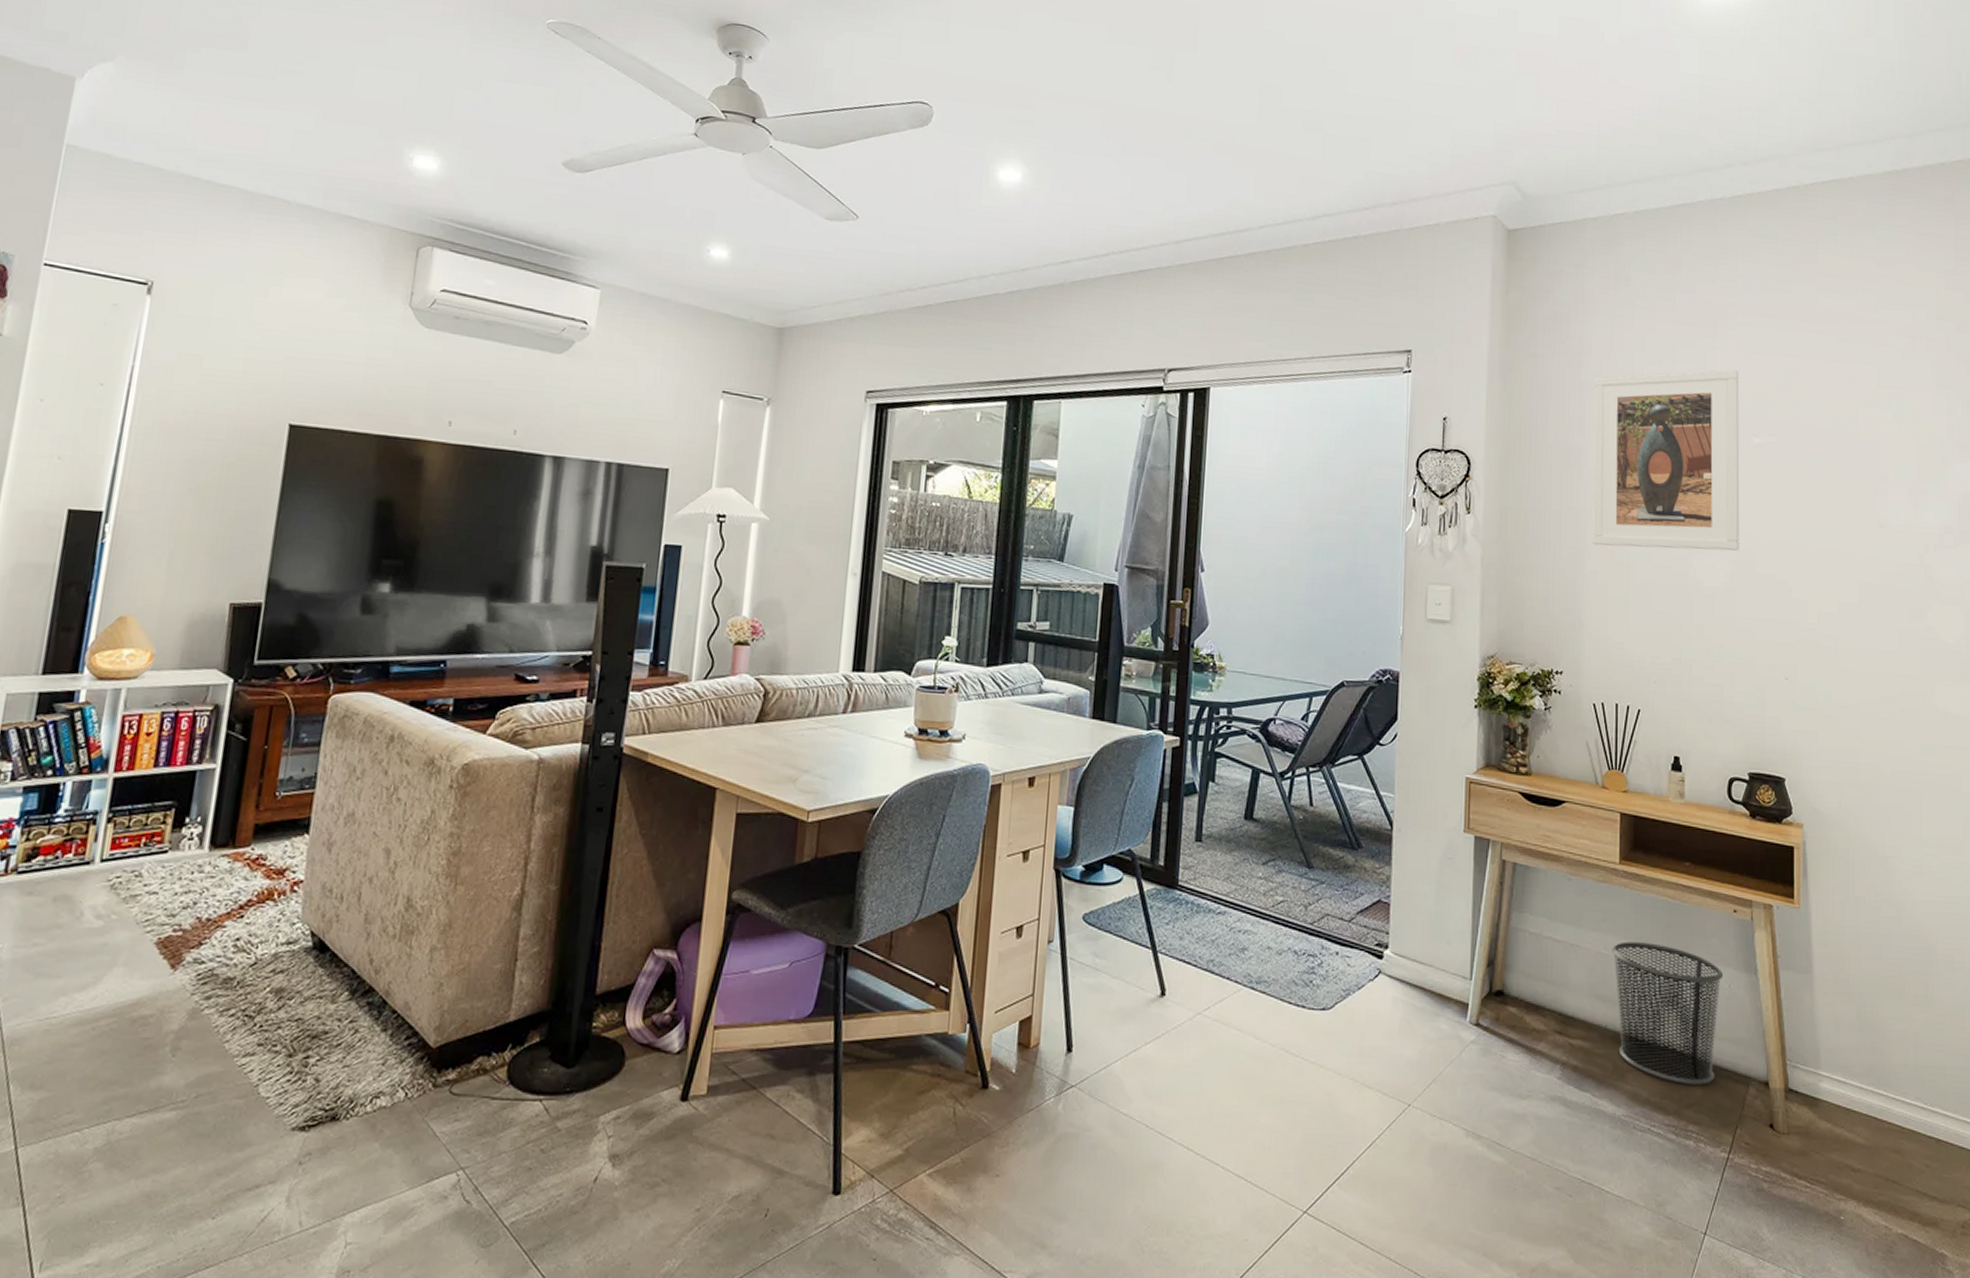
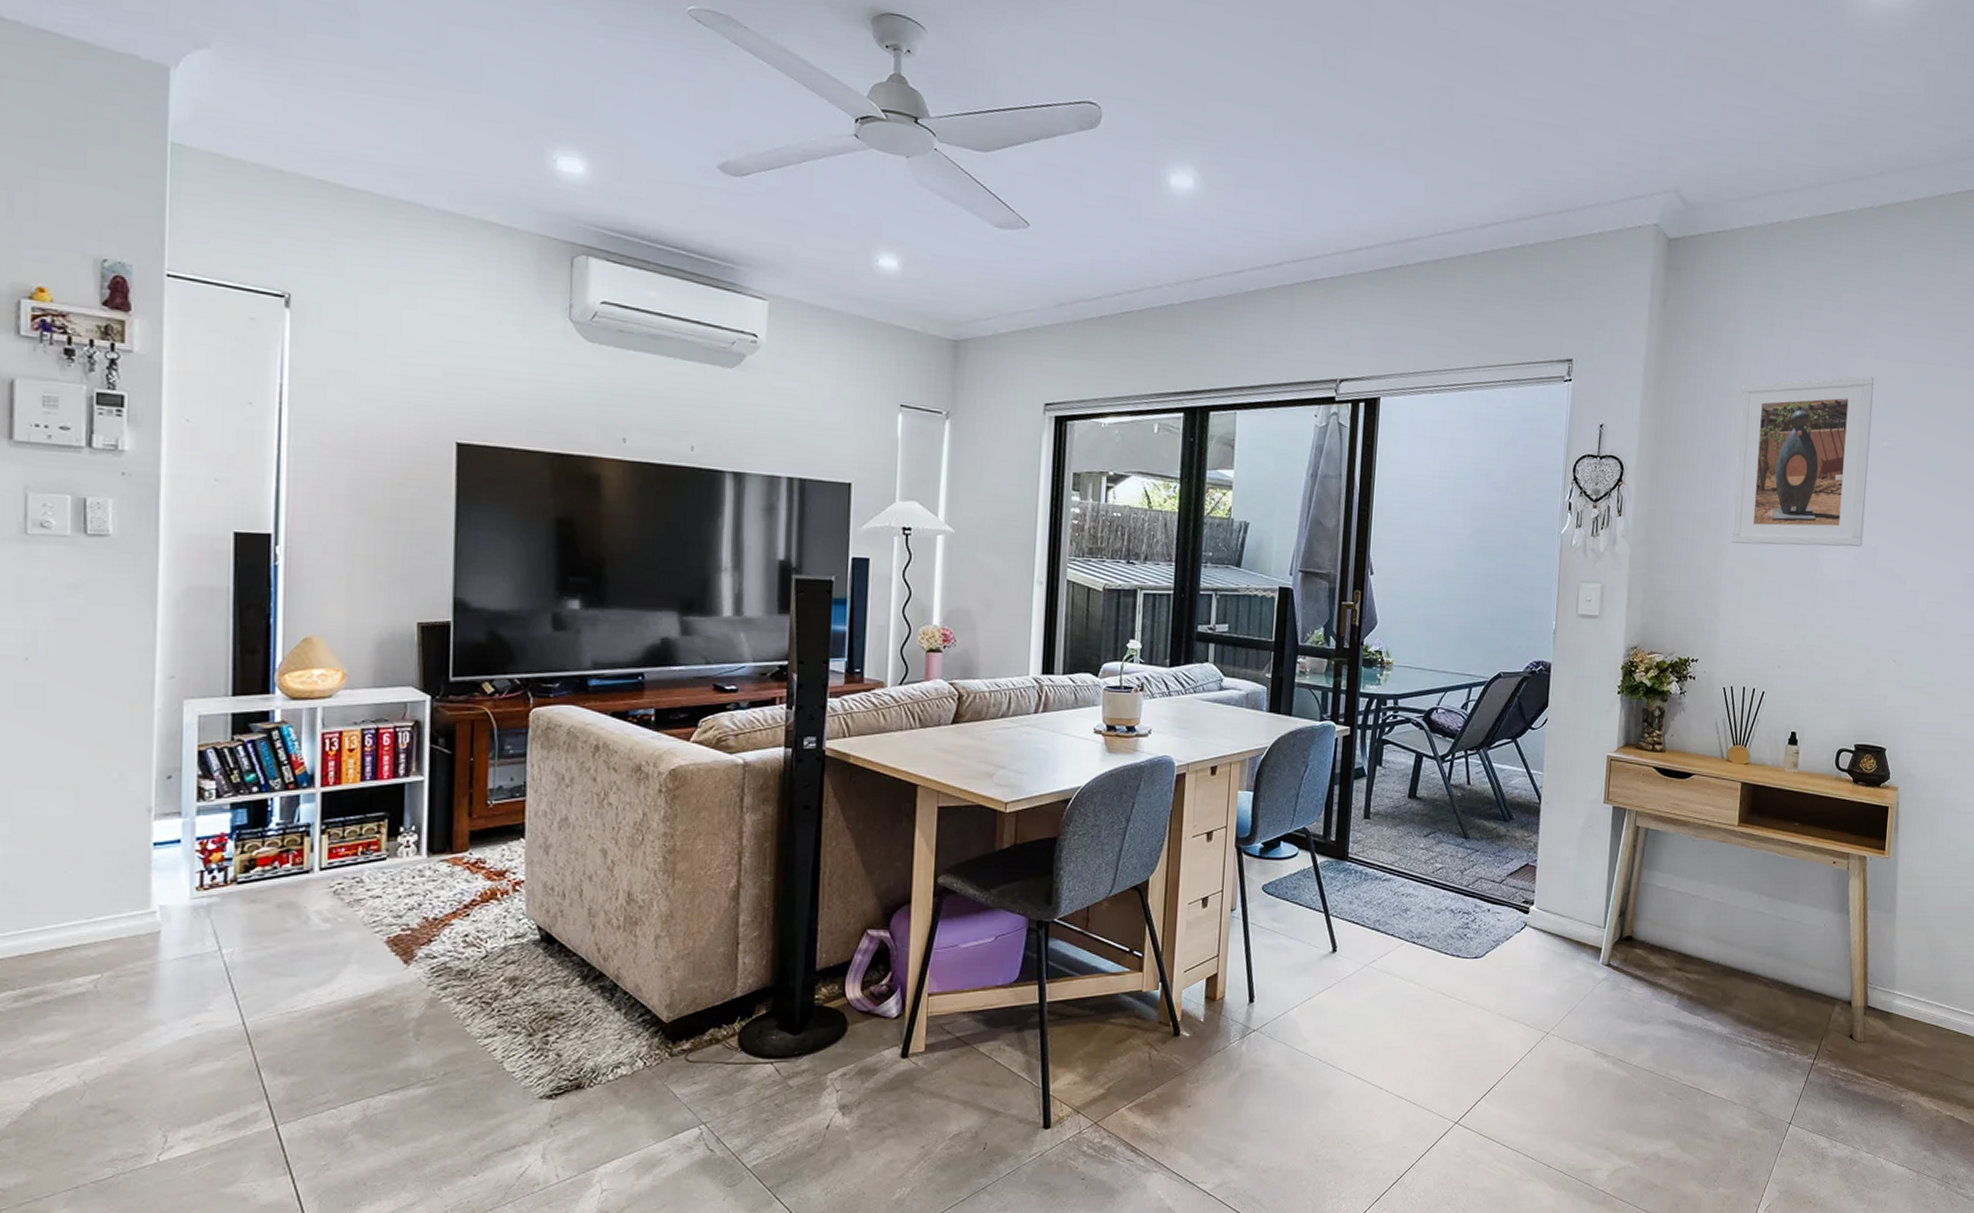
waste bin: present [1612,941,1724,1085] -> none [1727,891,1821,1006]

